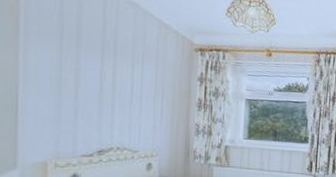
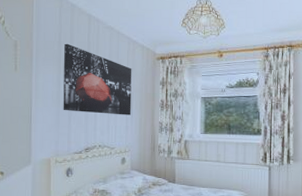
wall art: none [66,15,163,114] -> present [63,43,132,116]

